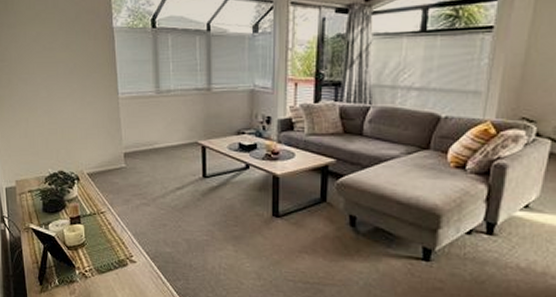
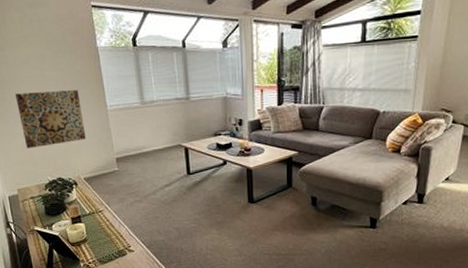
wall art: none [23,74,94,136] -> present [15,90,87,149]

